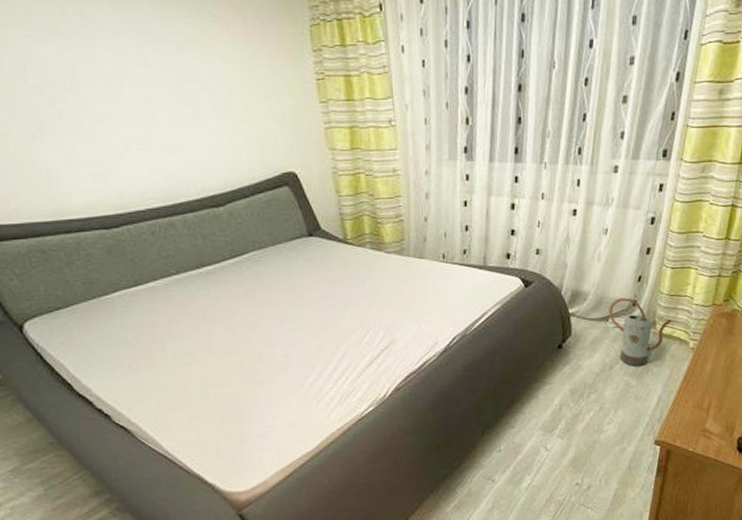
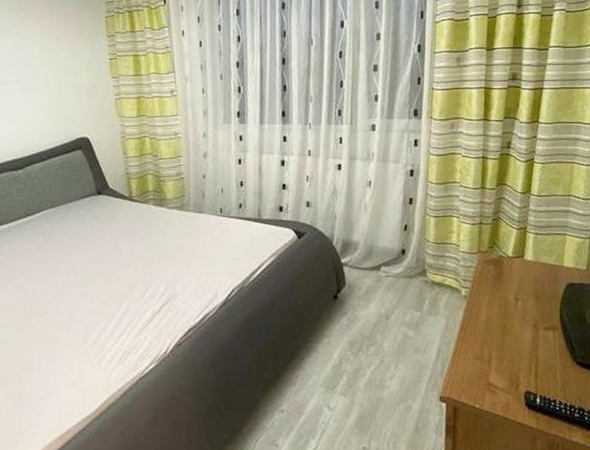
watering can: present [609,298,672,366] -> none [379,246,441,316]

